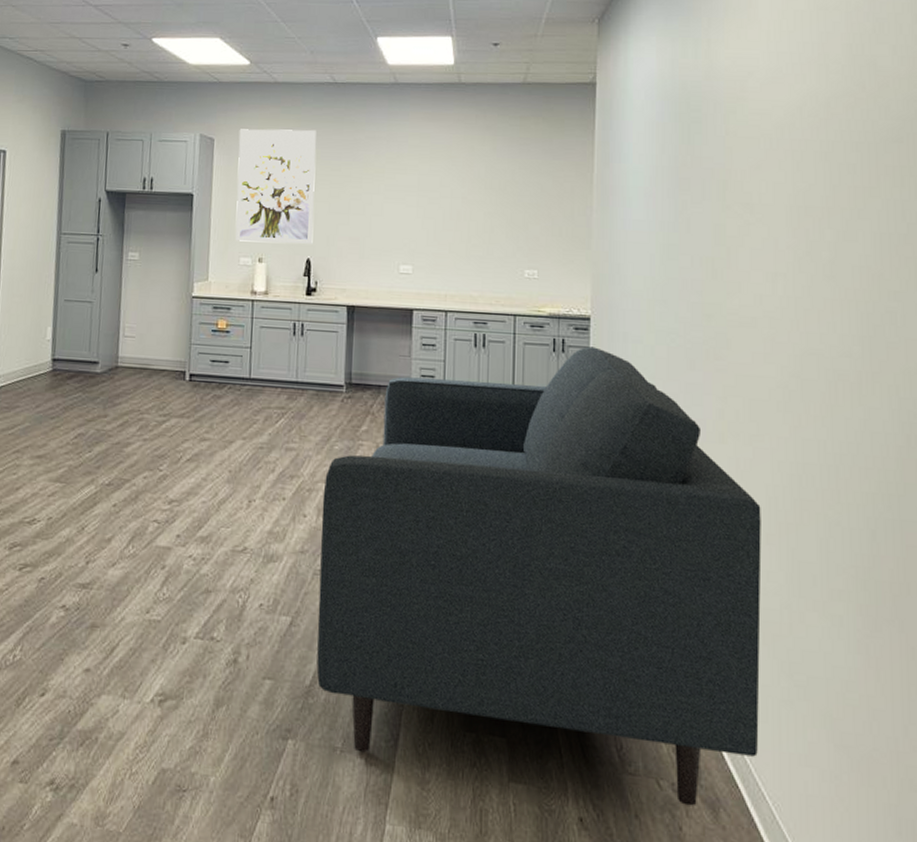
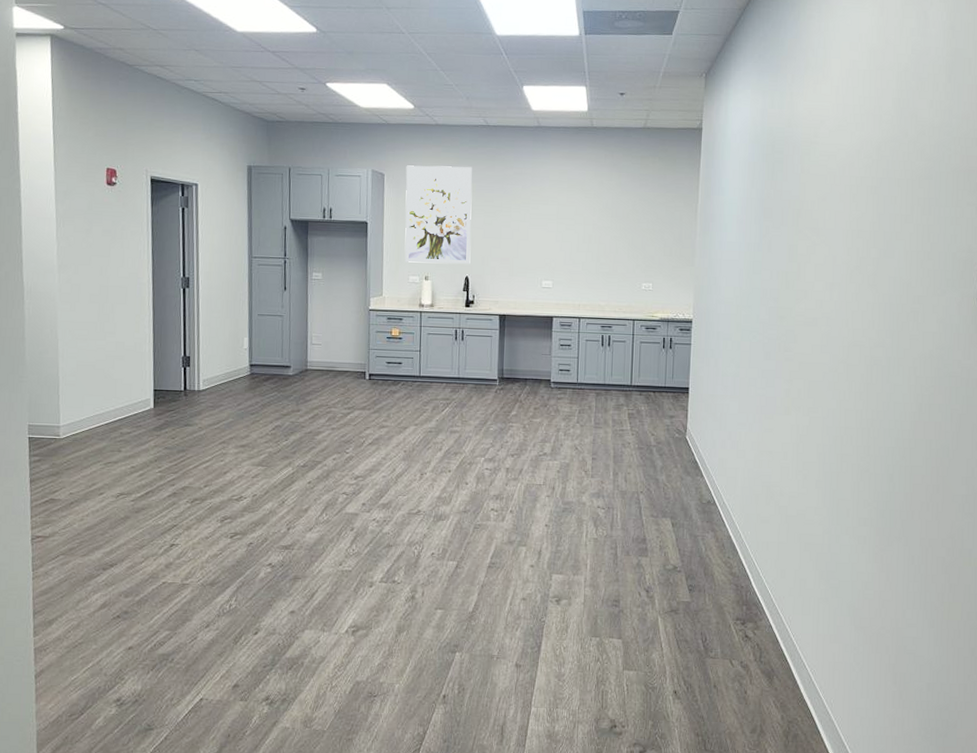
sofa: present [316,346,762,807] -> none [477,343,813,676]

